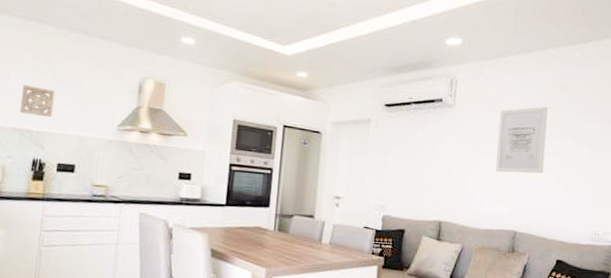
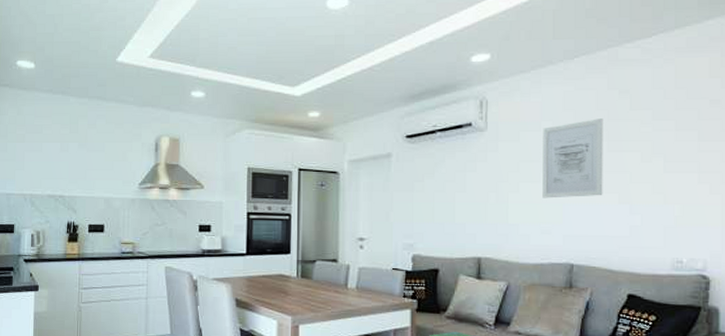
wall ornament: present [19,85,55,118] -> none [53,154,81,182]

